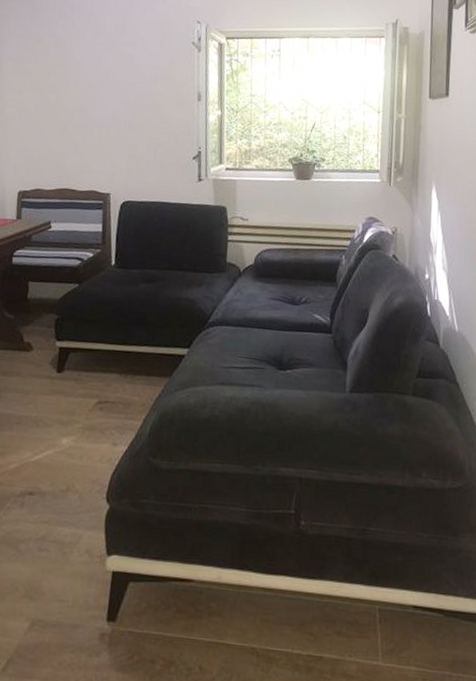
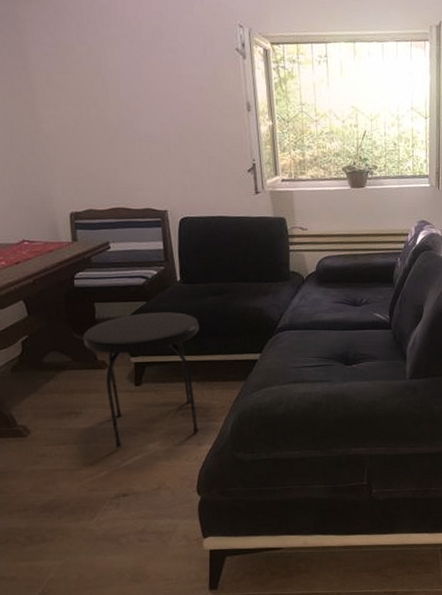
side table: none [12,295,129,440] -> present [83,312,199,448]

